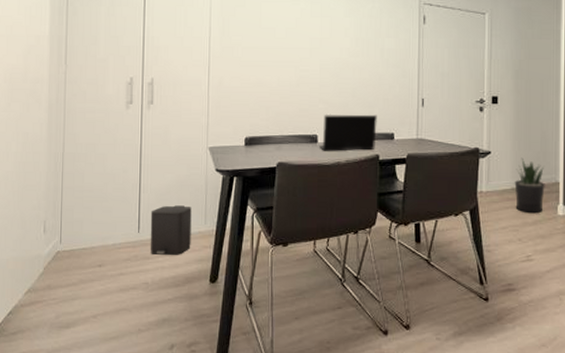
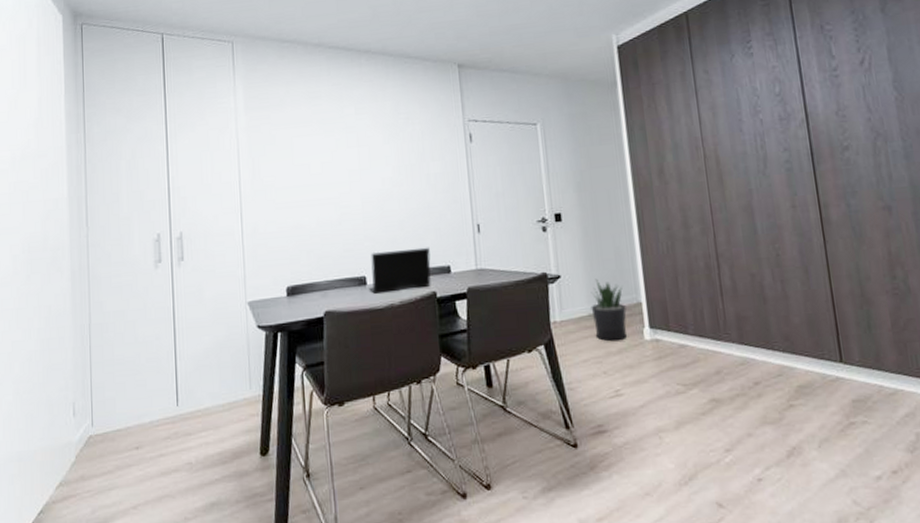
pedal bin: present [150,205,192,255] -> none [189,370,236,429]

